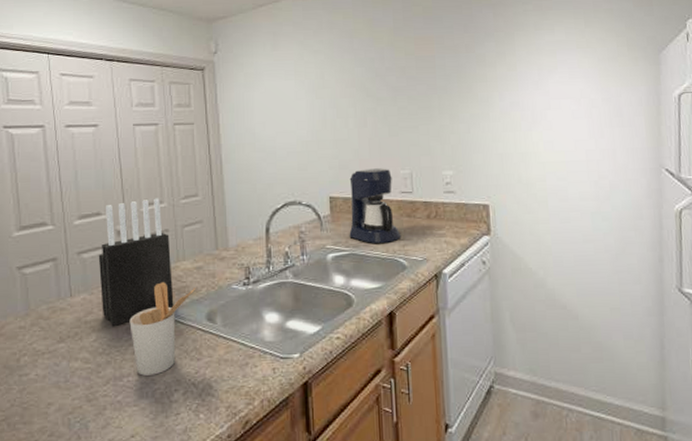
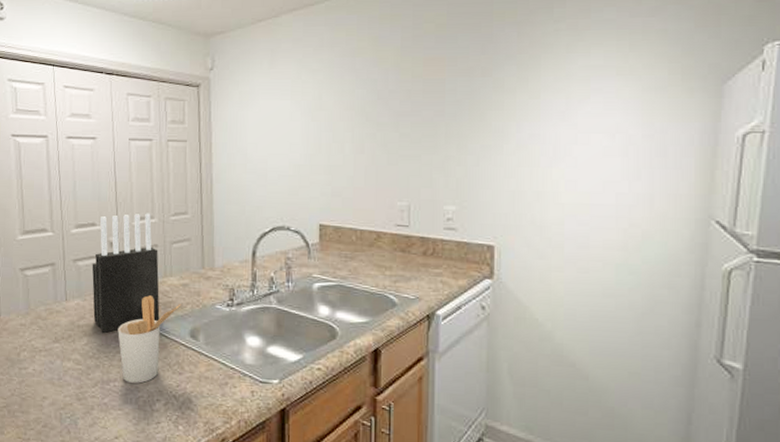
coffee maker: present [349,168,402,244] -> none [337,198,393,278]

